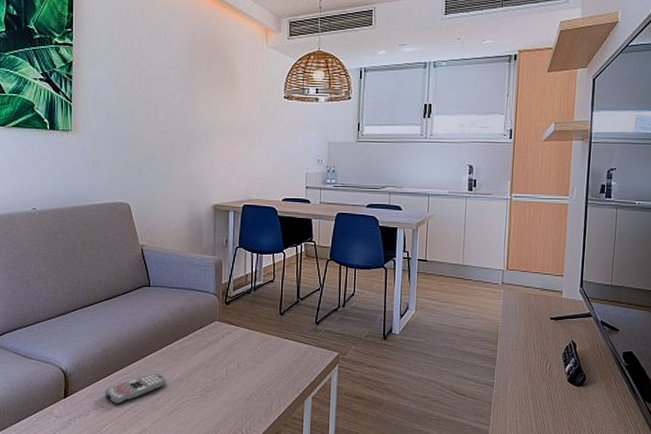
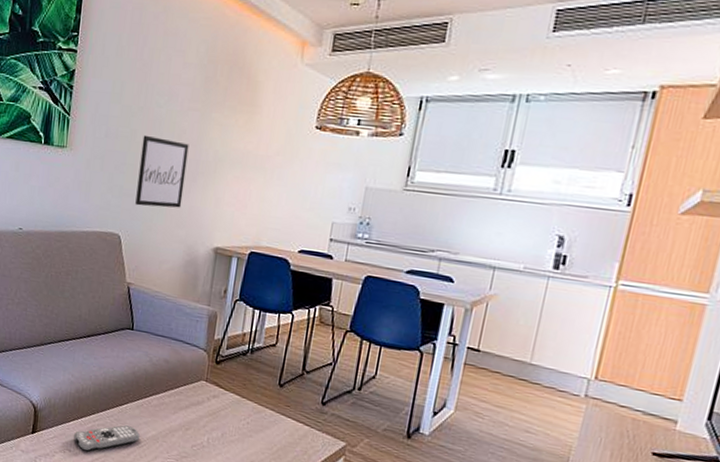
wall art: none [140,114,182,176] -> present [135,135,189,208]

